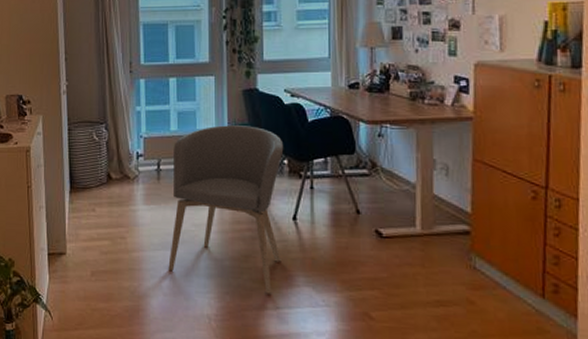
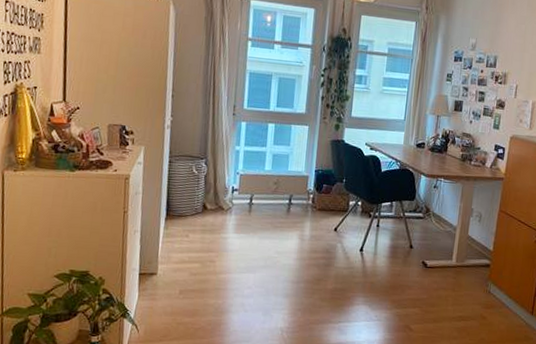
armchair: present [168,125,284,294] -> none [251,169,360,311]

